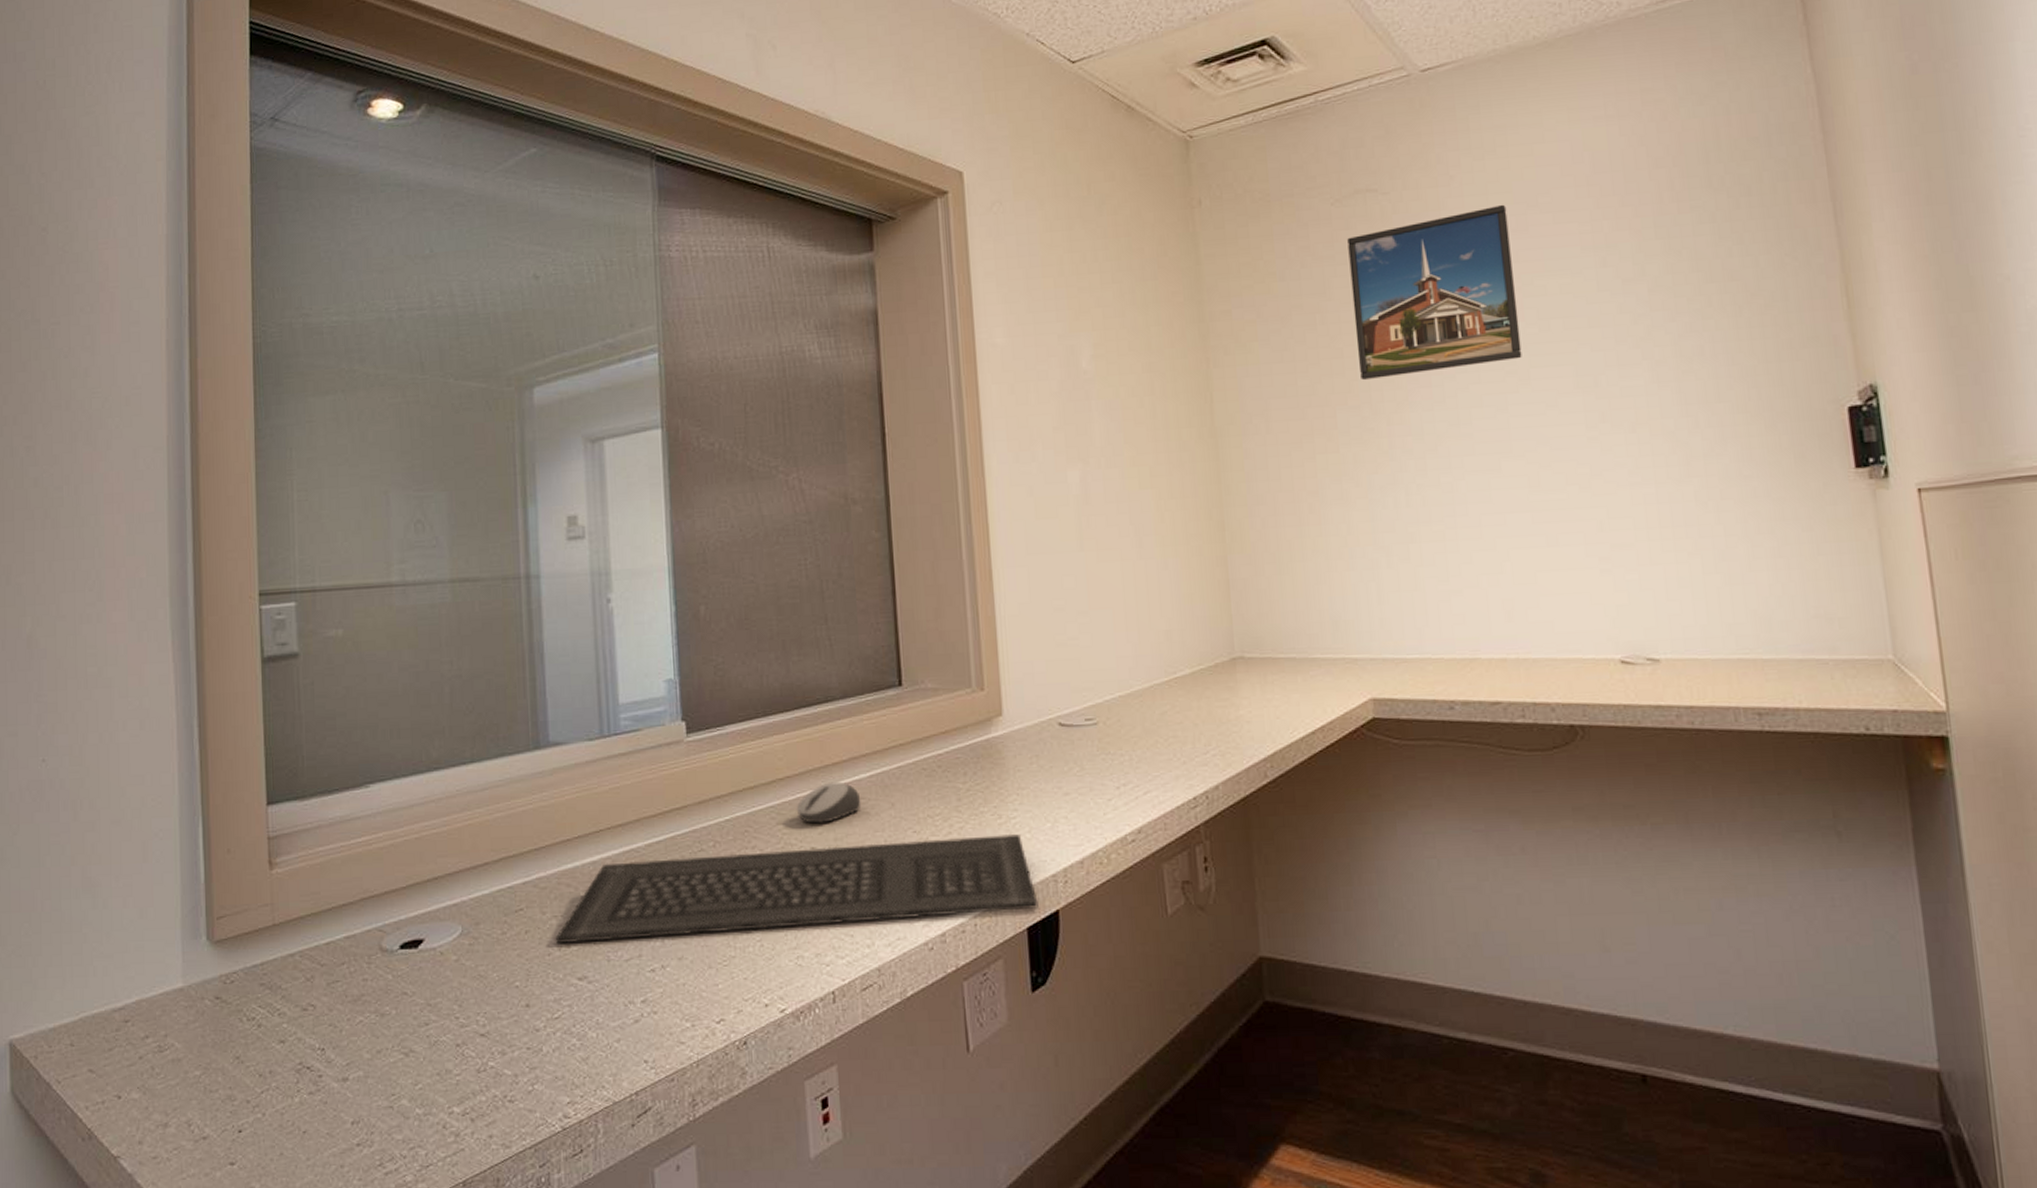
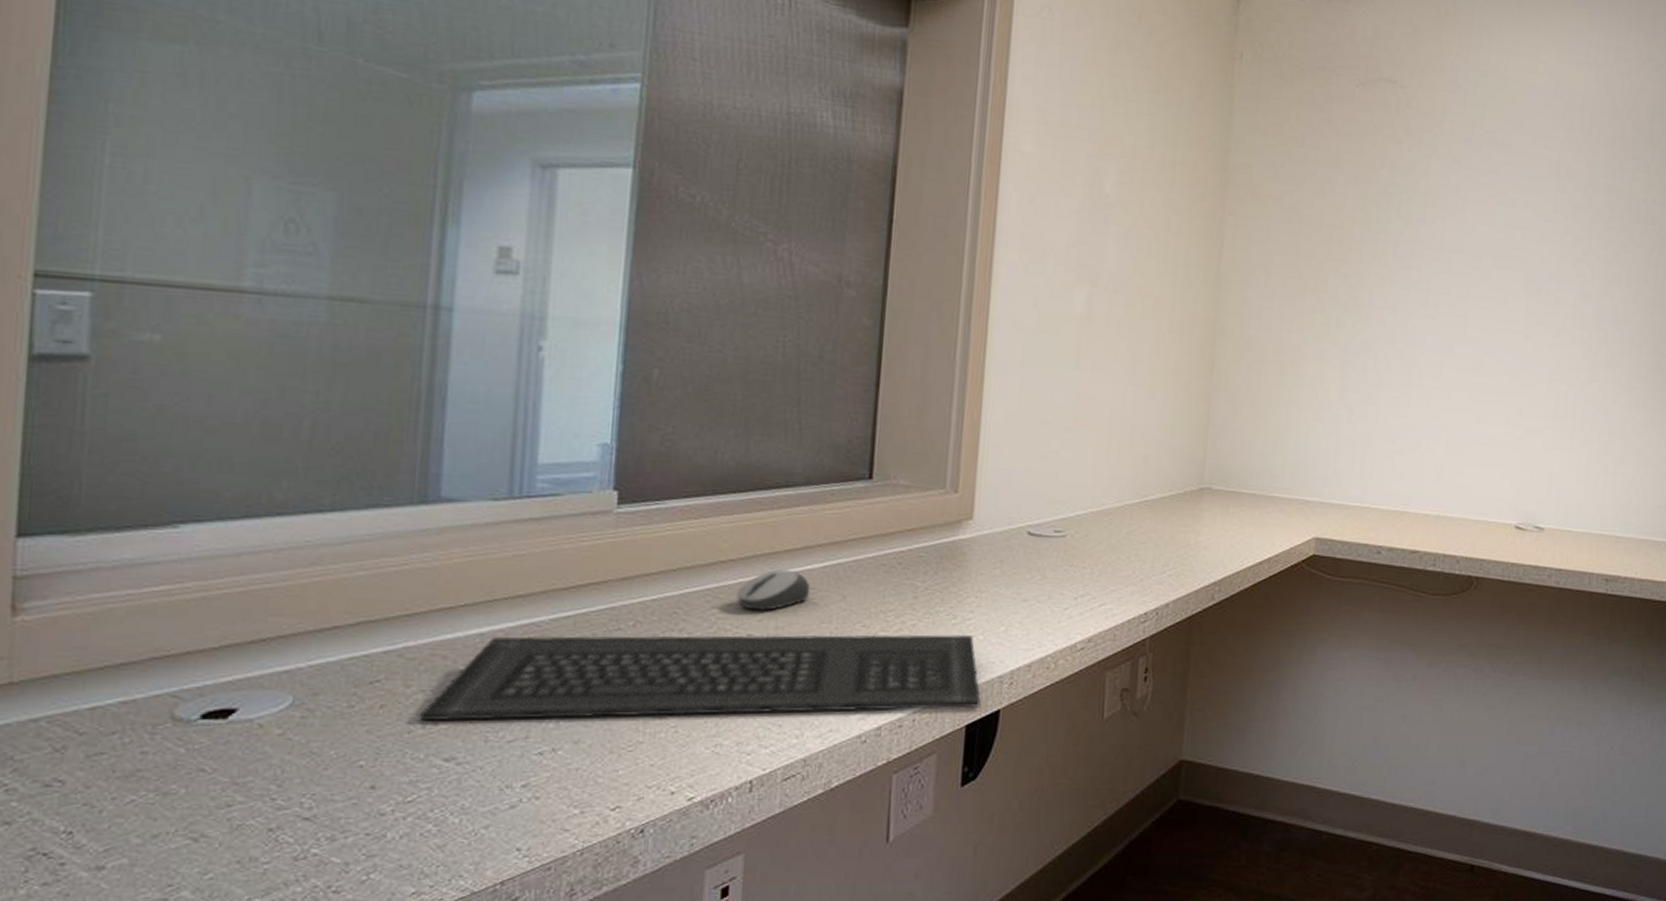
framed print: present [1347,204,1522,381] -> none [1354,119,1498,258]

